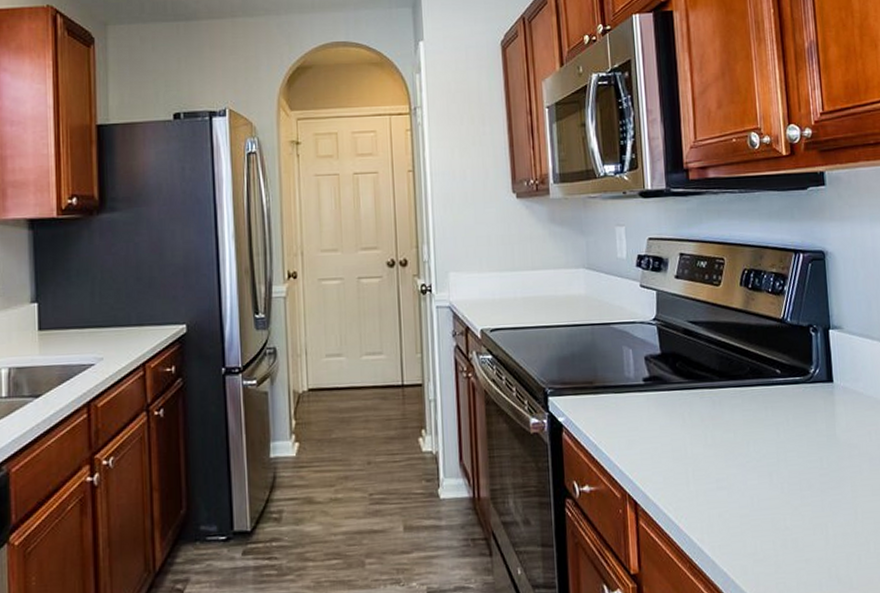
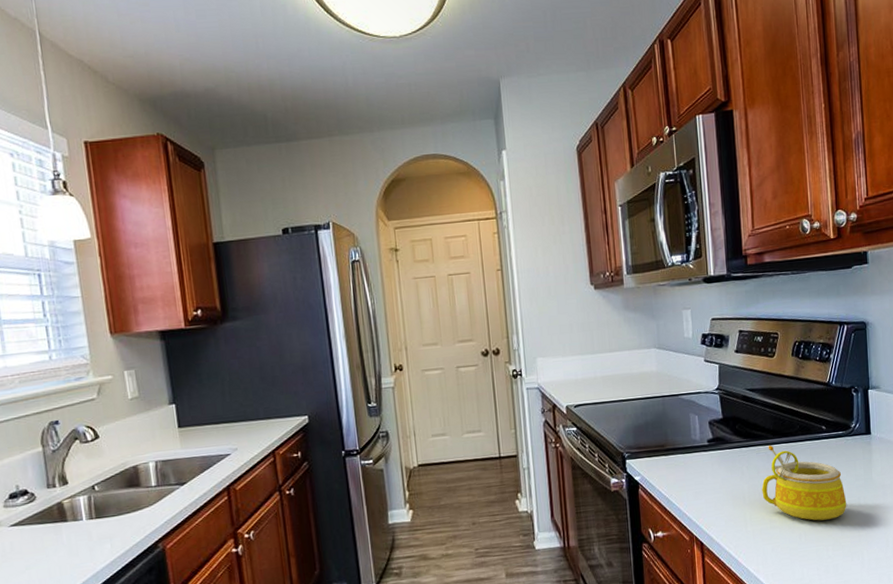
mug: none [706,389,807,483] -> present [762,445,847,521]

